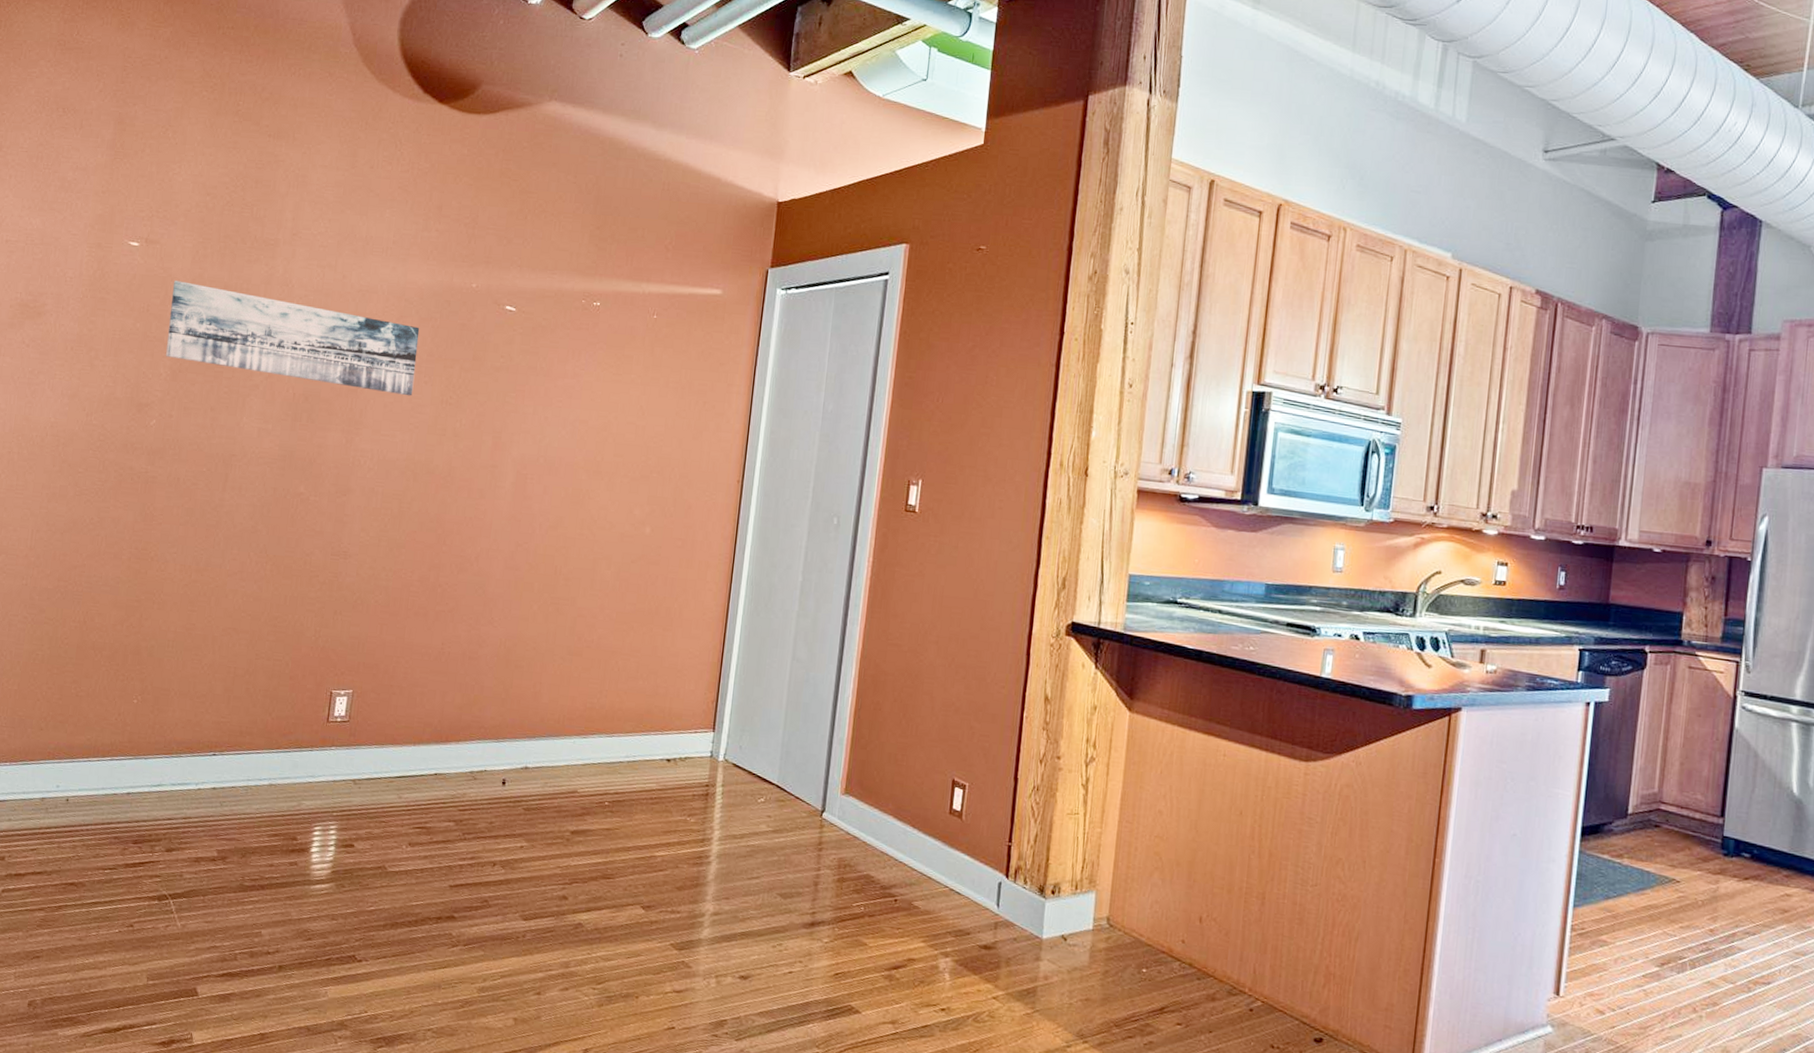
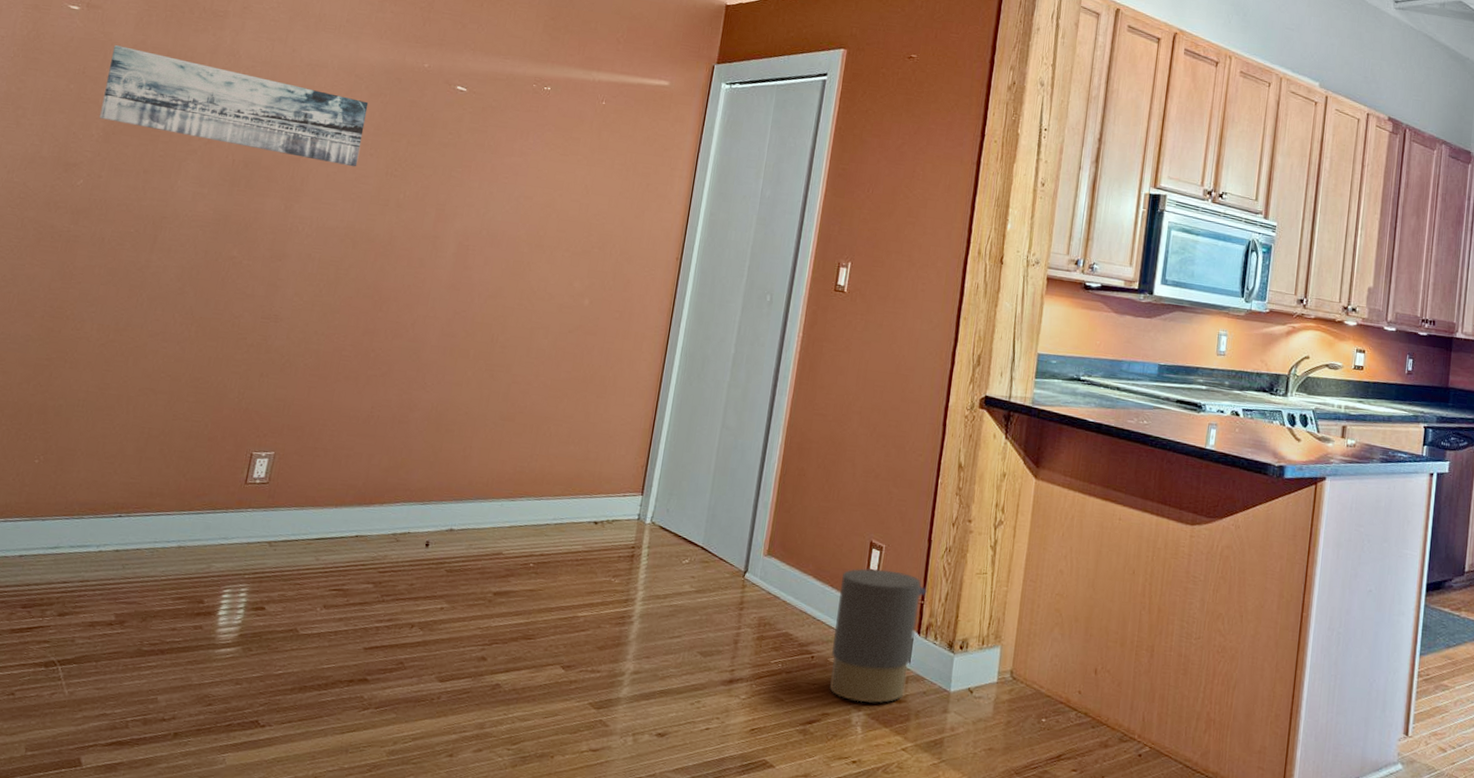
trash can: none [915,807,1015,949] -> present [830,568,927,703]

